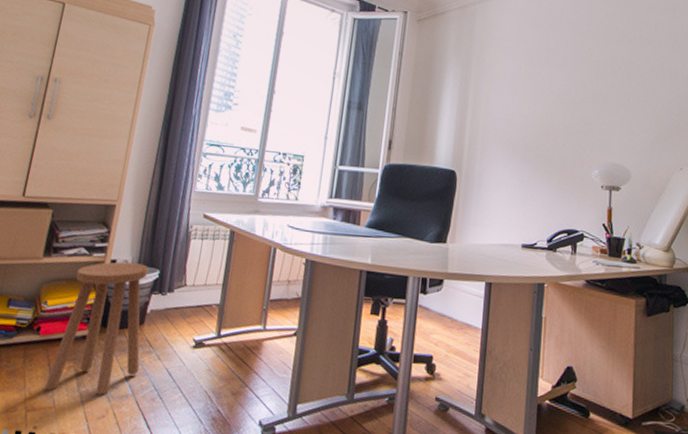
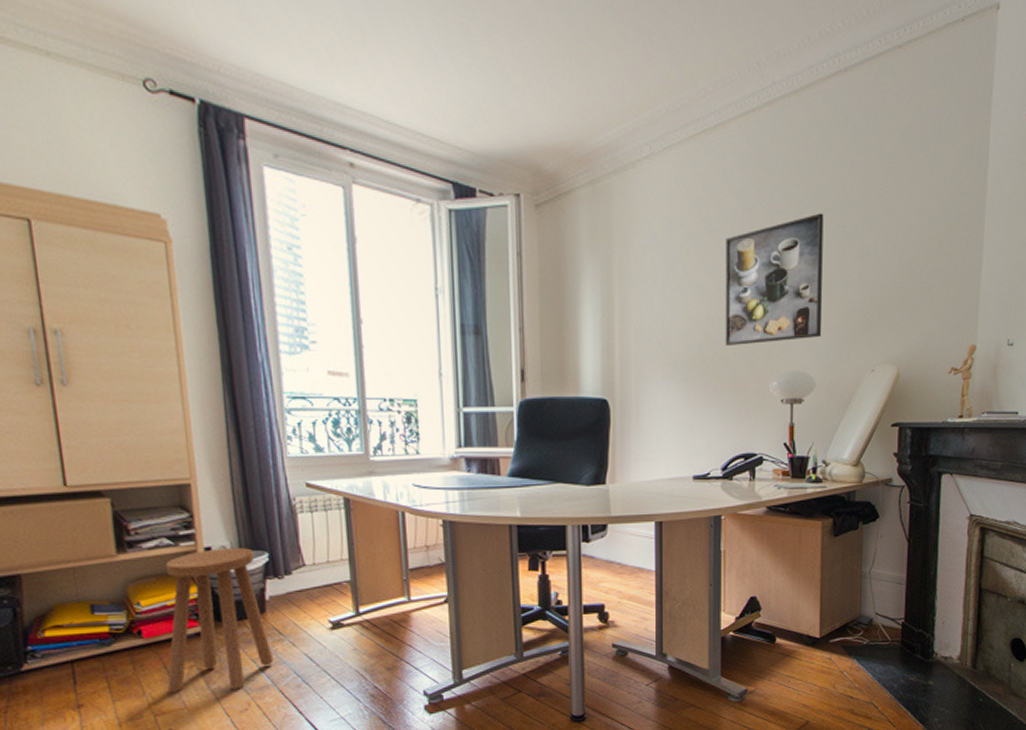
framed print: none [556,42,640,138] -> present [725,213,824,347]

